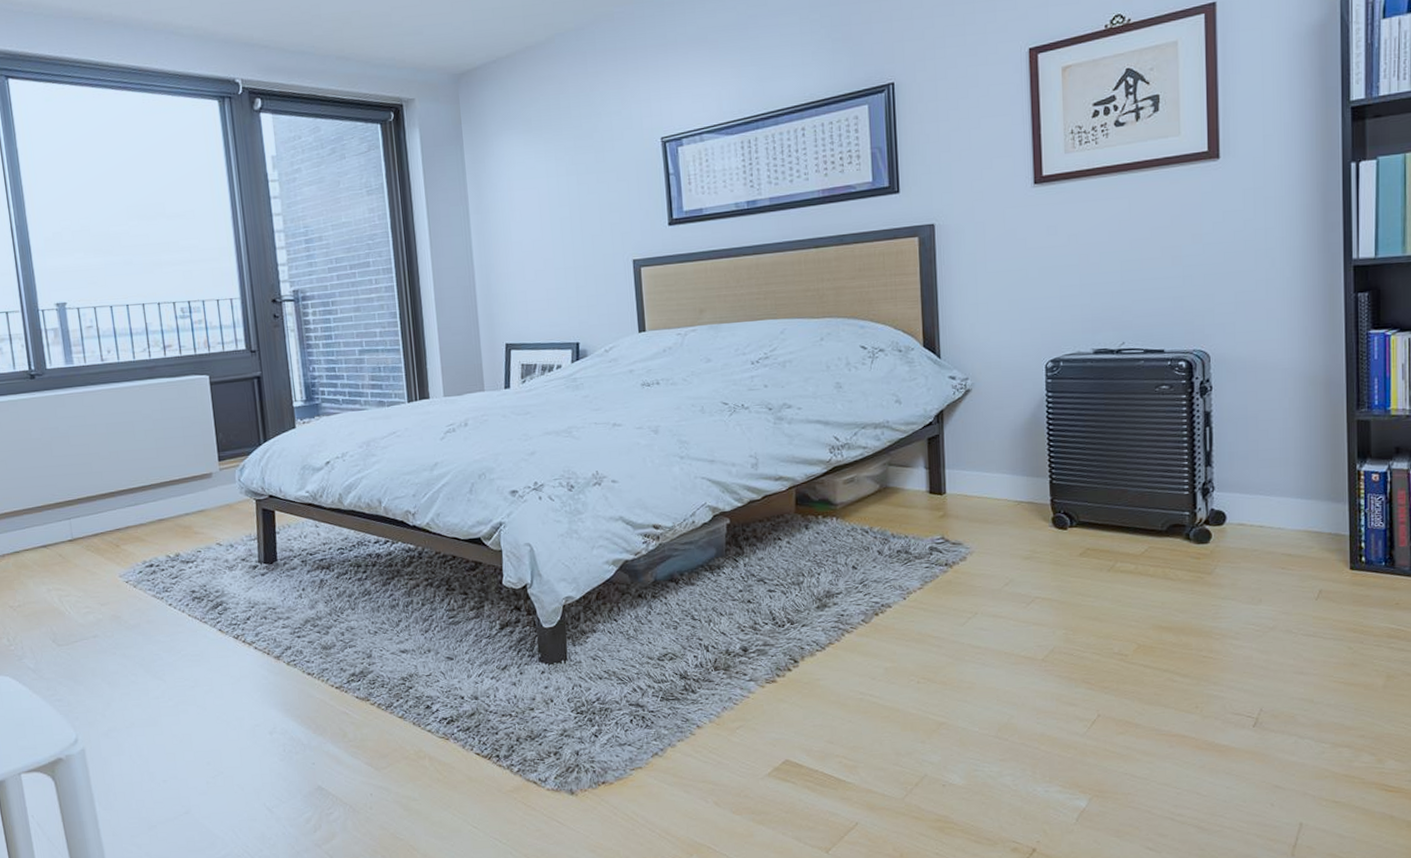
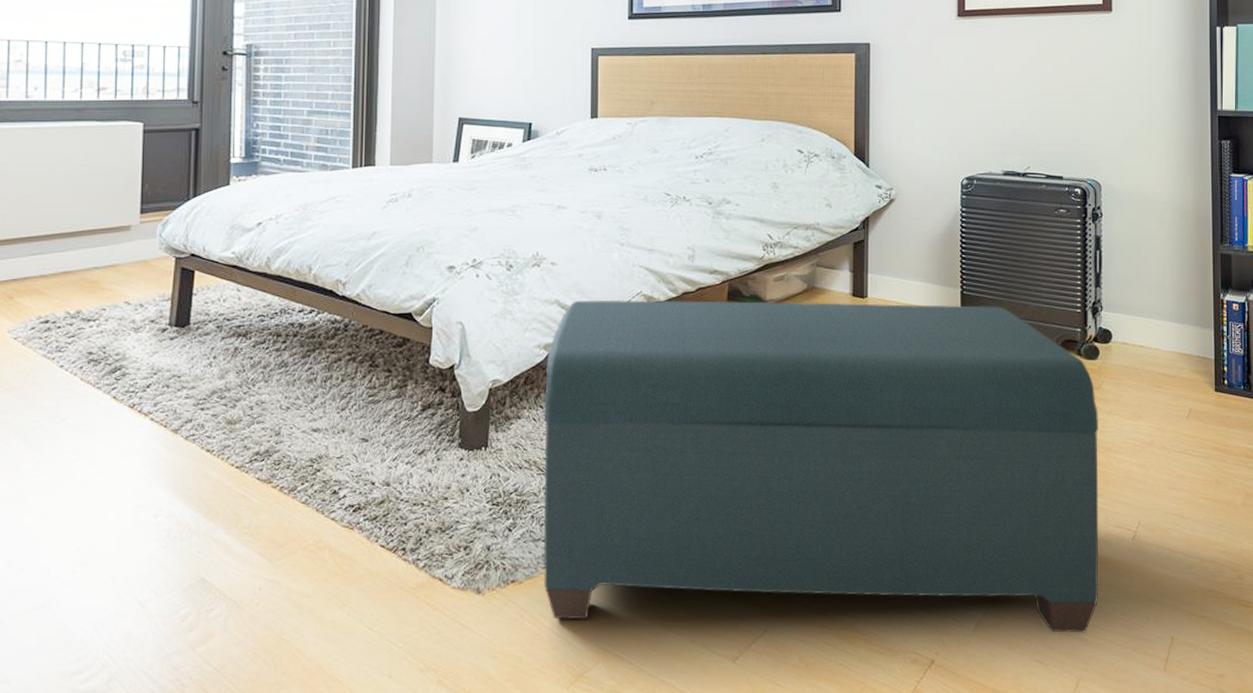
bench: none [616,494,1216,821] -> present [543,299,1099,633]

